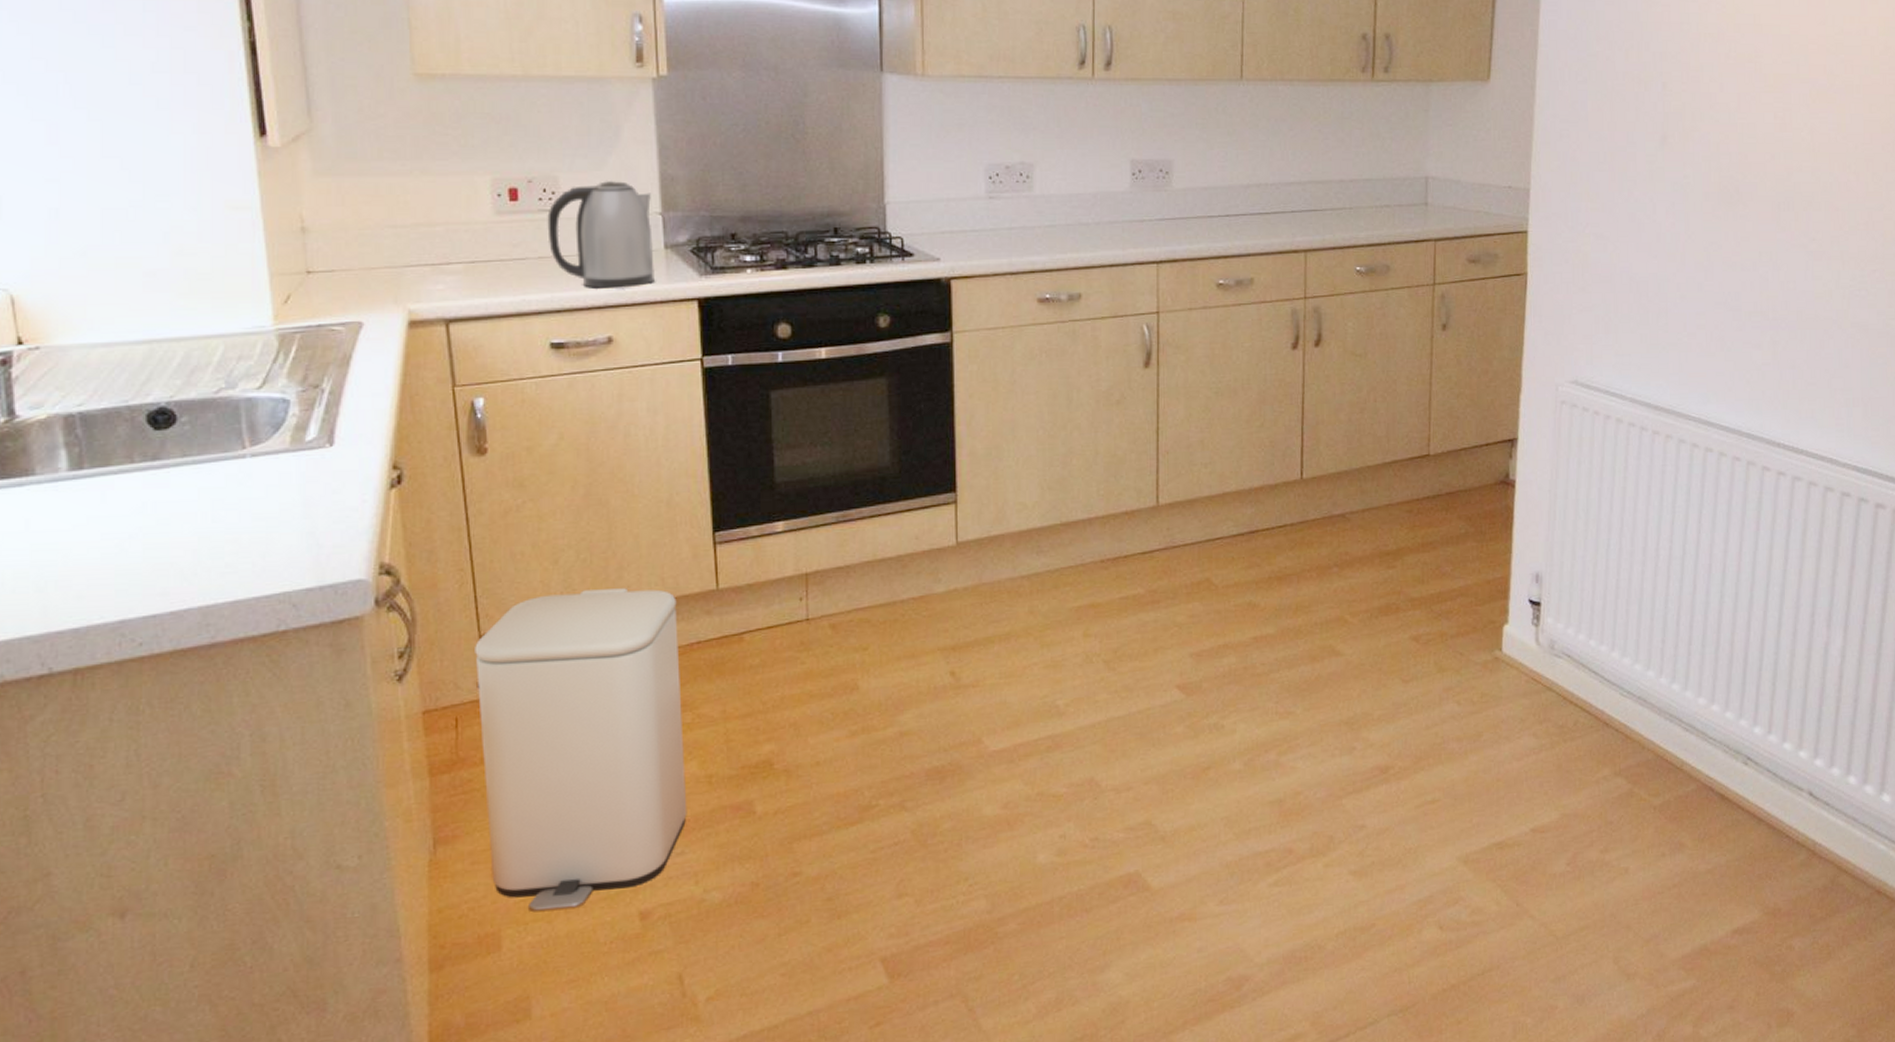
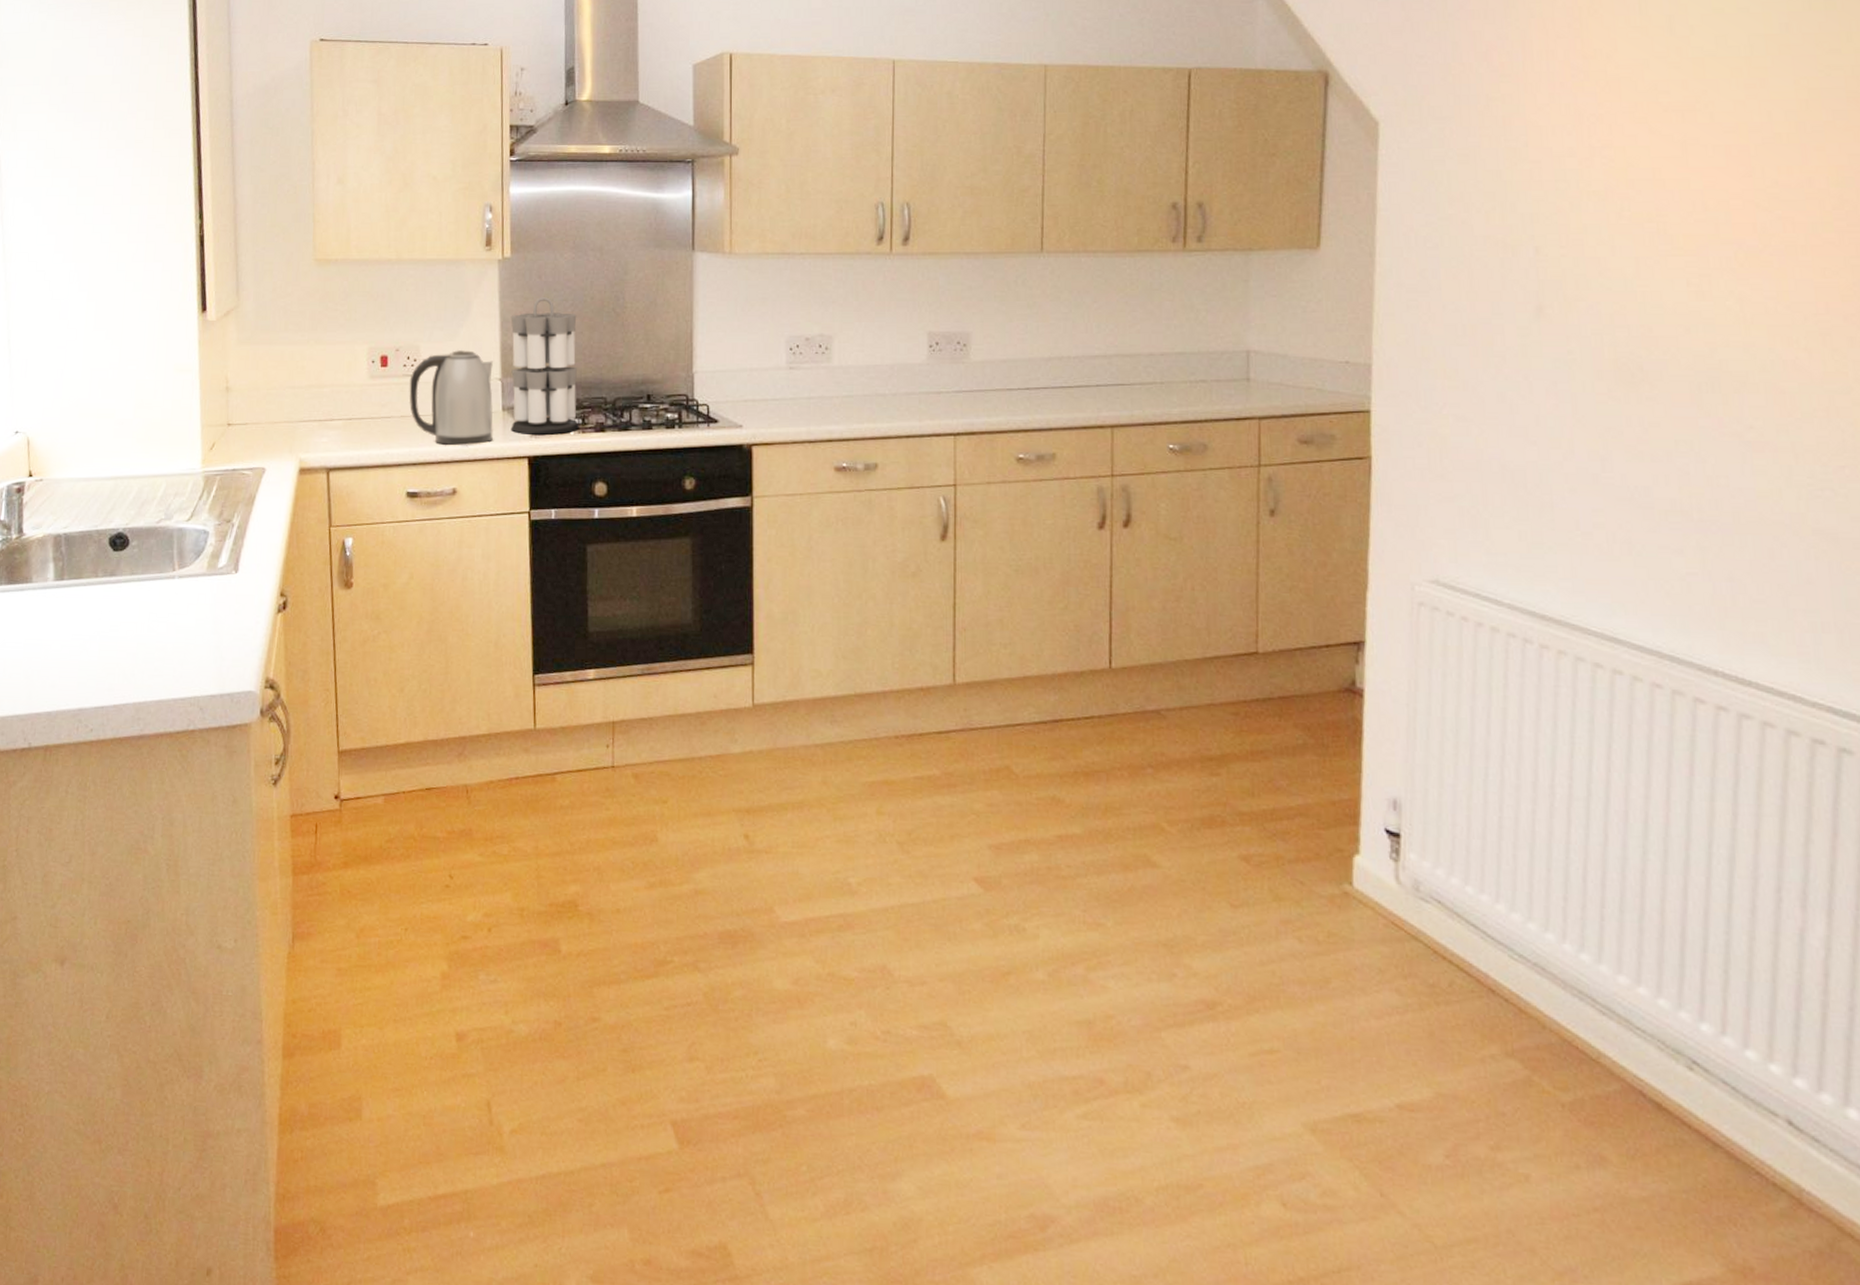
pedal bin: present [475,588,687,913] -> none [334,718,501,1020]
spice rack: none [670,121,757,274] -> present [510,297,579,435]

